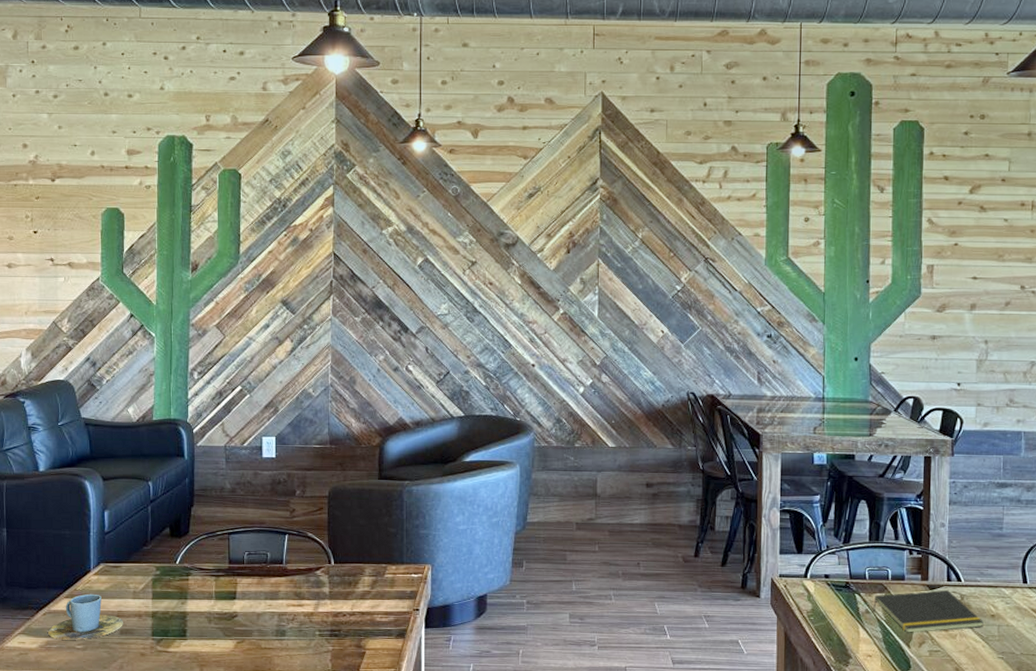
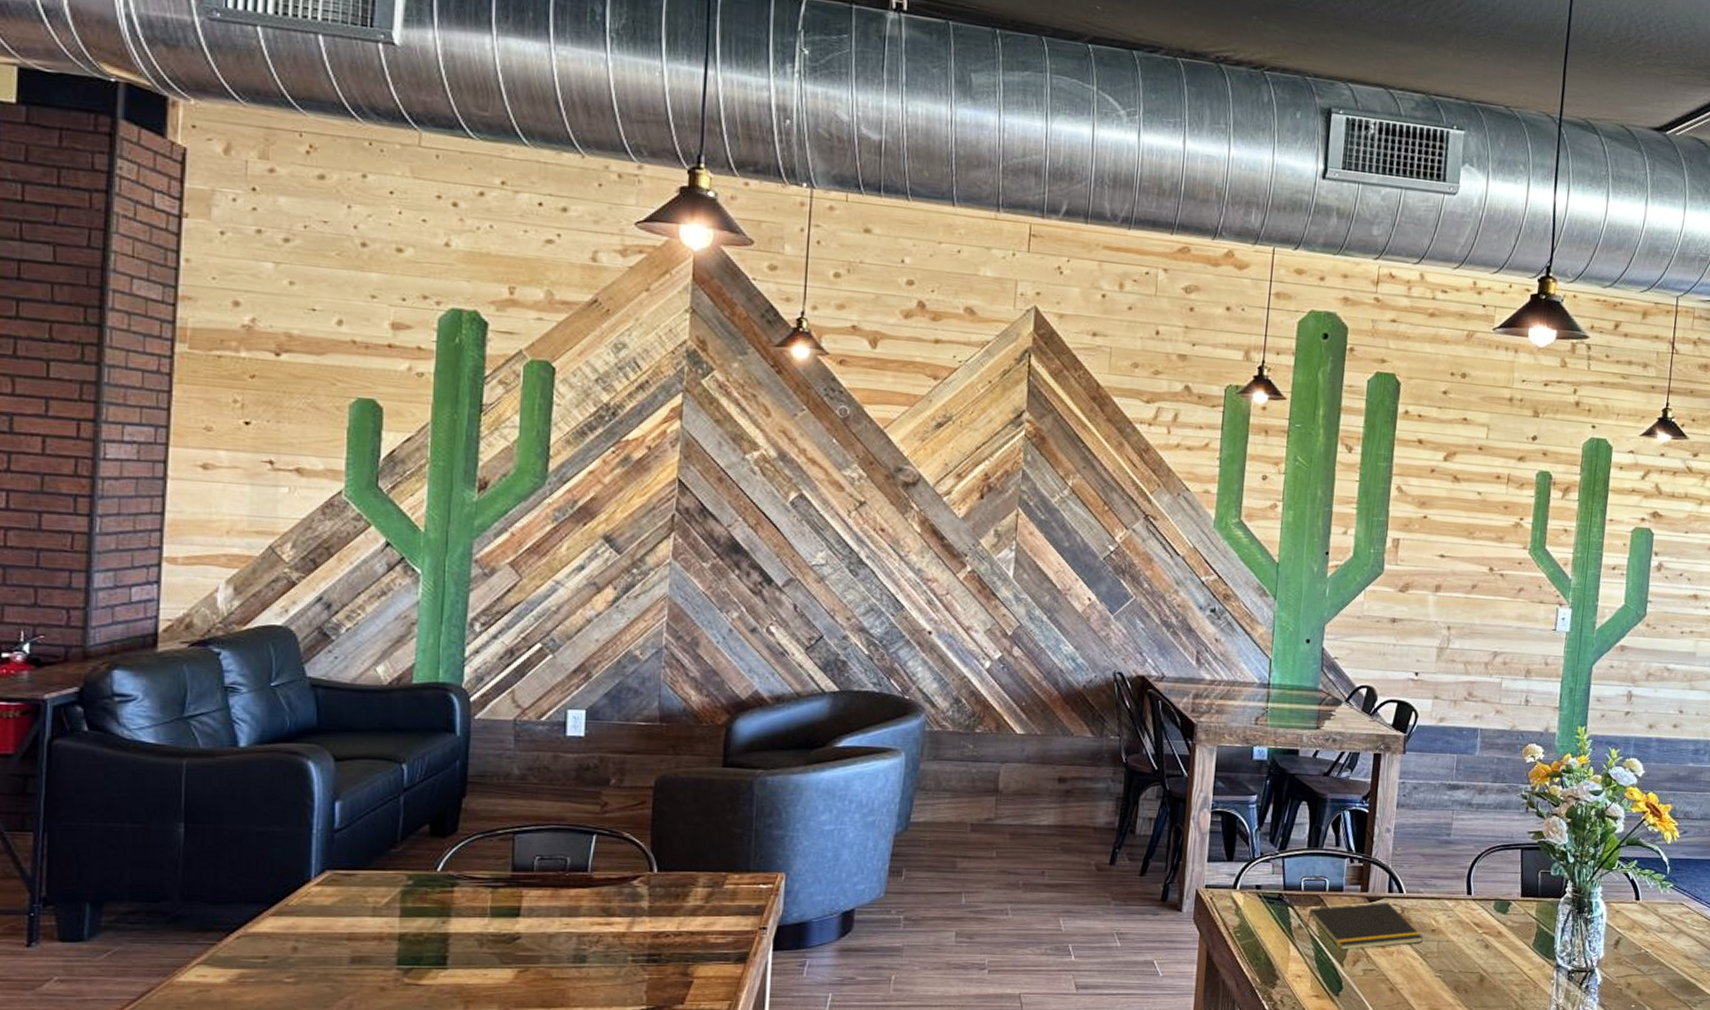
cup: present [48,593,123,640] -> none [243,910,356,972]

